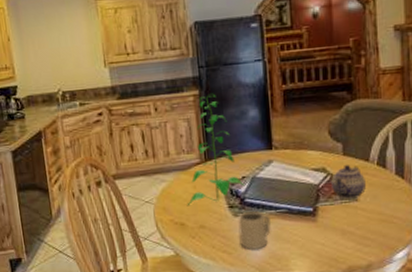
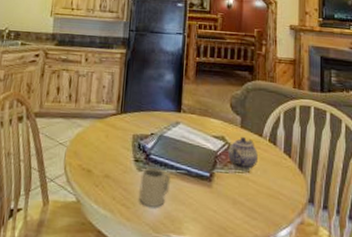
plant: present [187,93,245,205] -> none [97,54,152,154]

